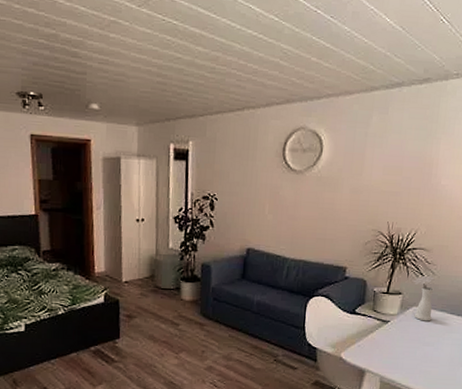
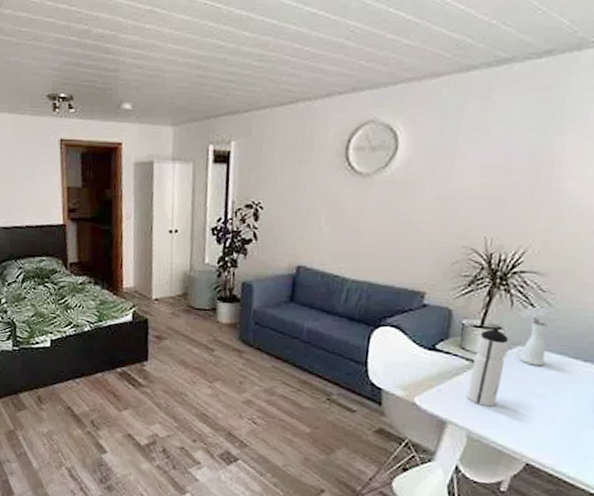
water bottle: none [379,293,407,356] -> present [466,328,509,407]

